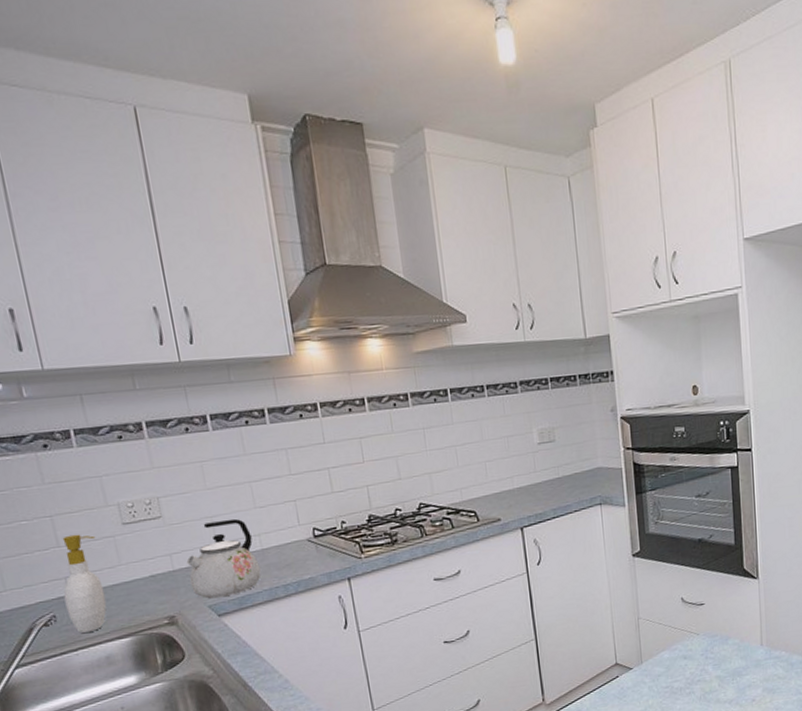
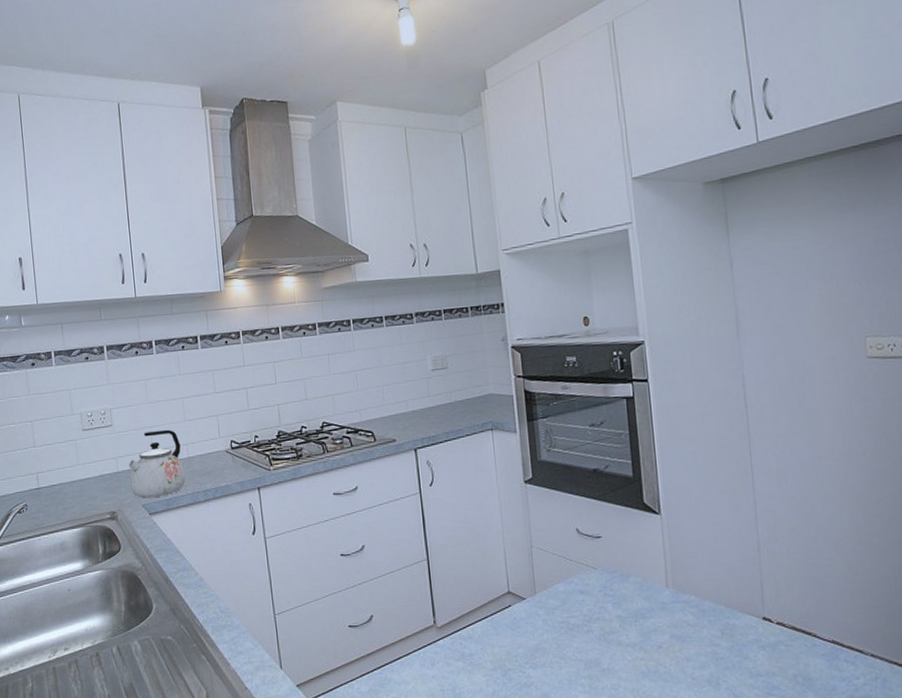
soap bottle: present [62,534,107,634] -> none [34,437,65,522]

